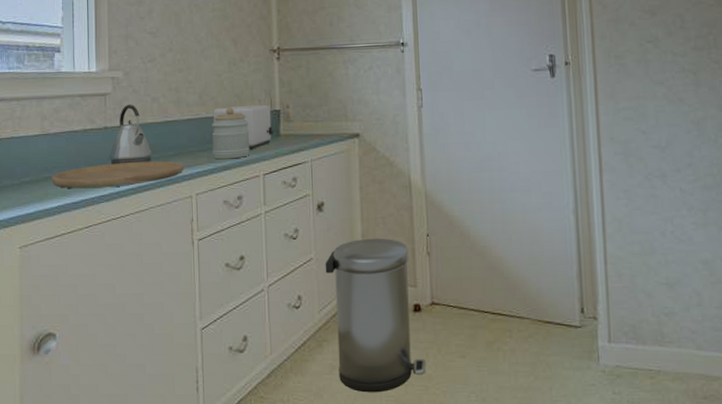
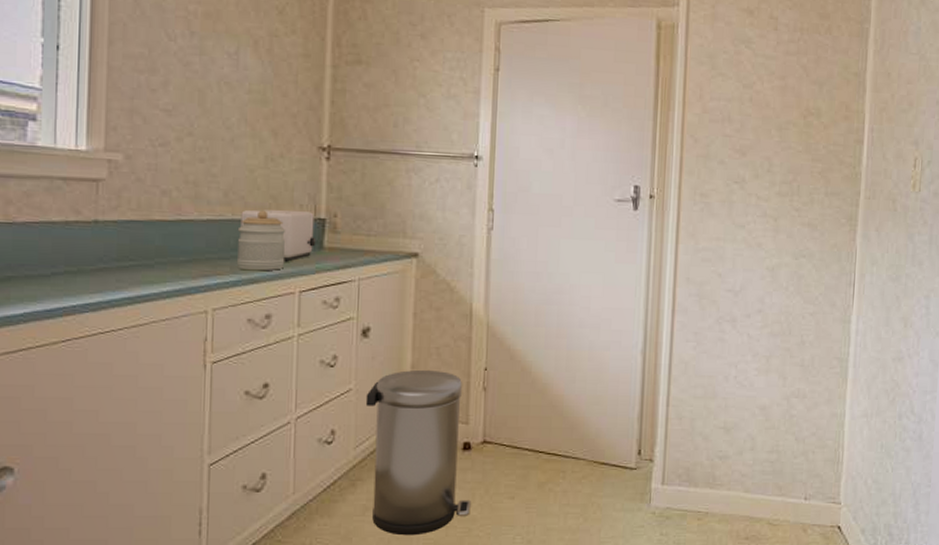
cutting board: present [51,160,185,189] -> none [16,265,200,295]
kettle: present [109,104,153,164] -> none [98,194,159,268]

